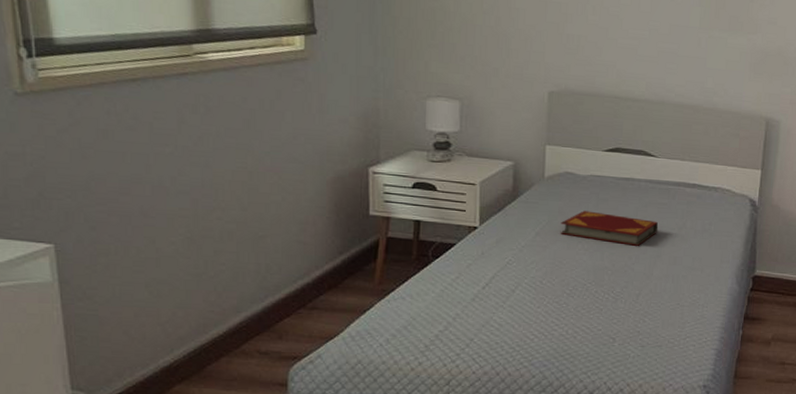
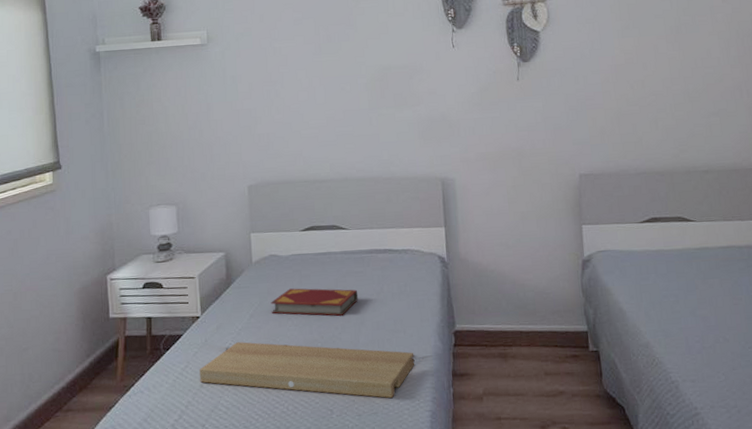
tray: none [472,259,709,334] -> present [200,342,415,399]

